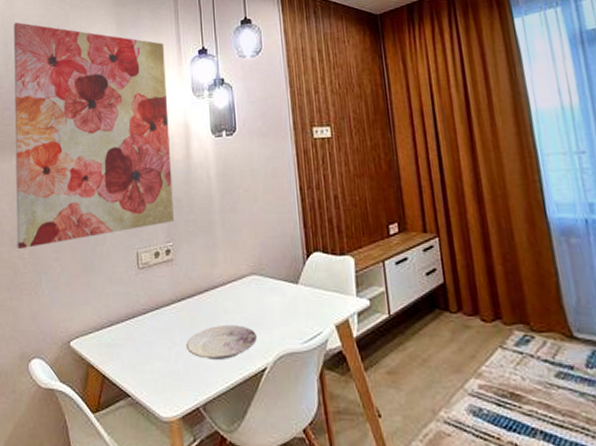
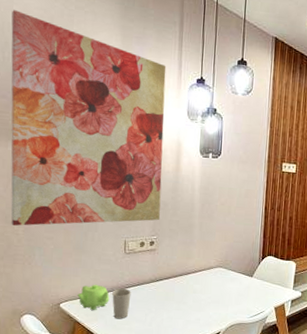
teapot: none [89,312,125,347] -> present [77,284,110,310]
cup: none [128,314,150,358] -> present [112,288,131,319]
plate: present [187,325,257,361] -> none [160,301,216,325]

